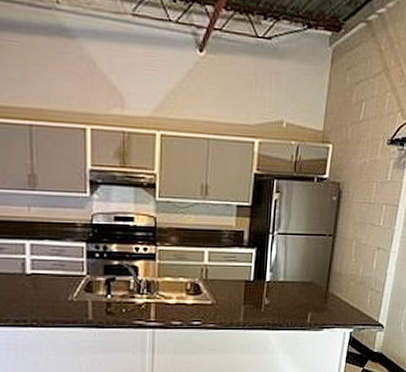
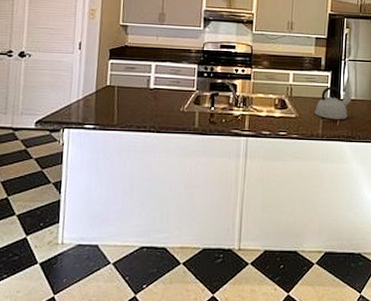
kettle: none [235,266,280,305] -> present [315,86,352,119]

